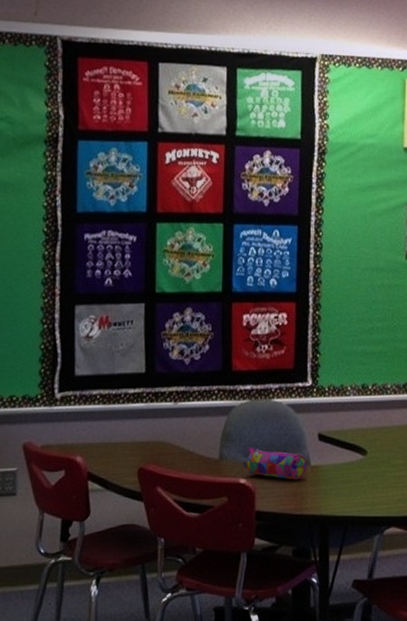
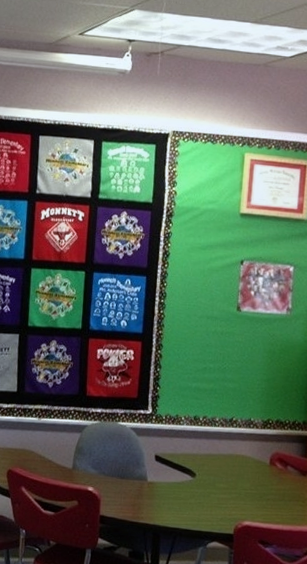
pencil case: present [242,447,307,480] -> none [91,461,144,493]

